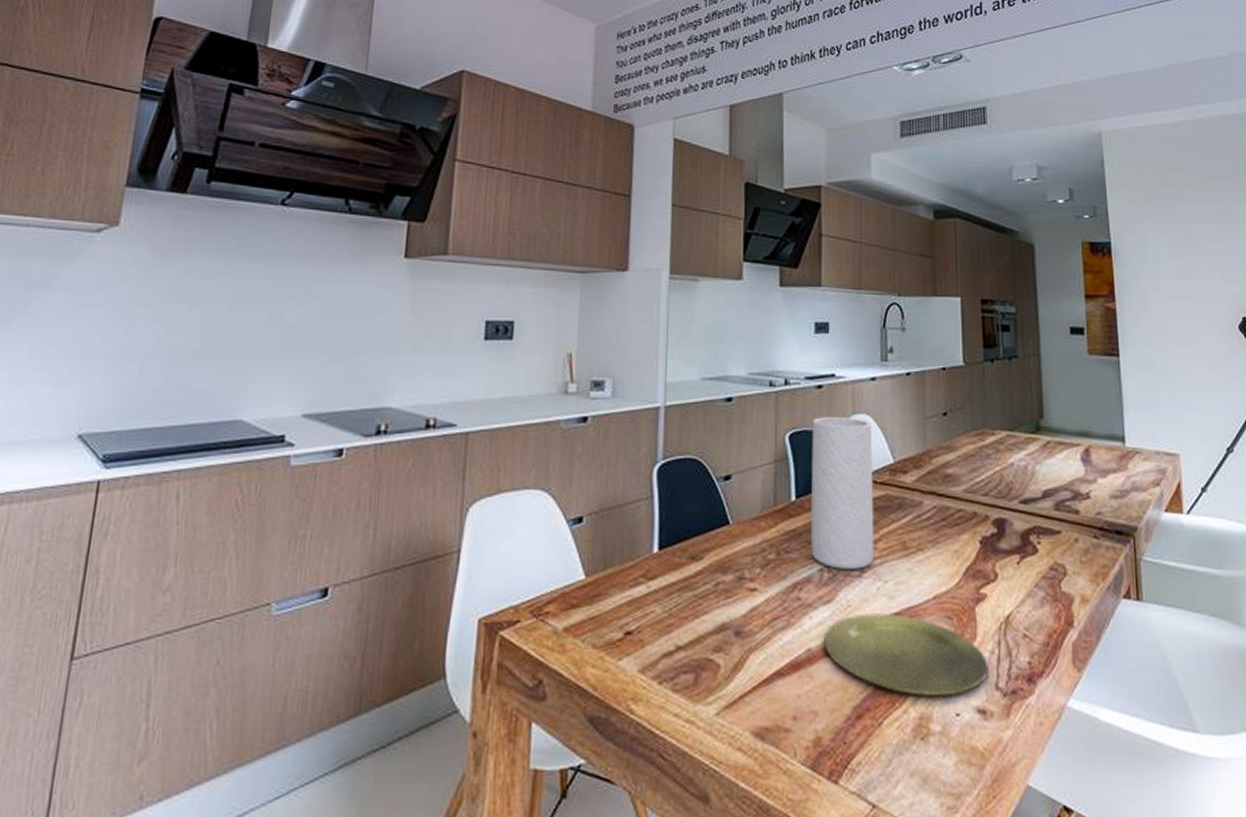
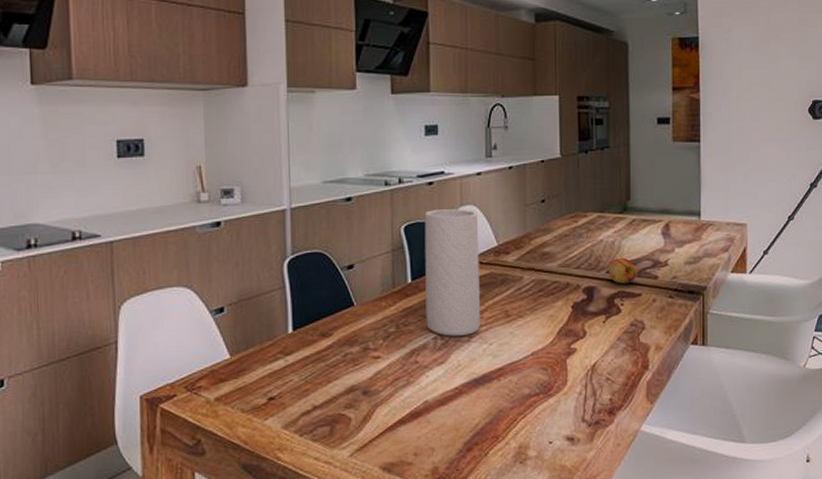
plate: present [823,613,989,696] -> none [438,369,577,431]
fruit: none [1020,486,1056,518] -> present [607,258,638,284]

